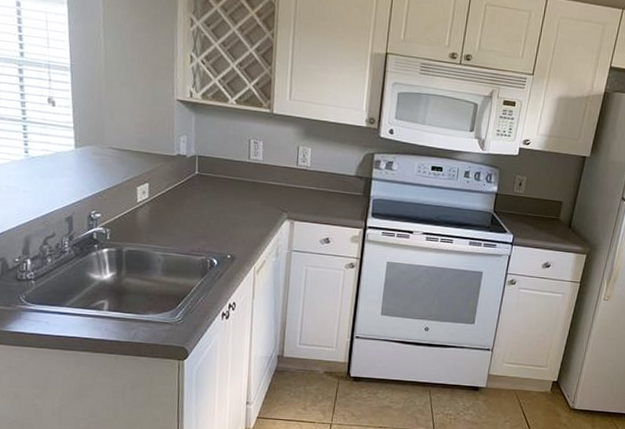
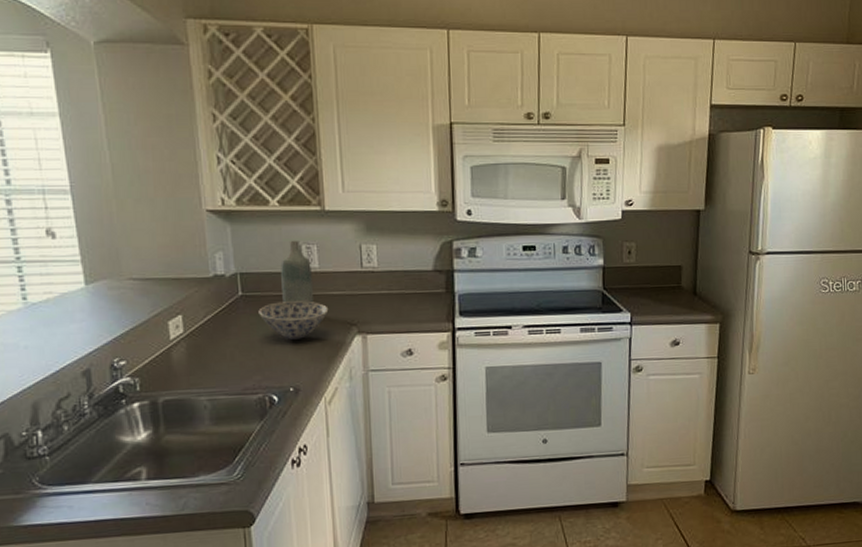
bowl: none [210,184,266,218] -> present [258,301,329,341]
bottle: none [230,134,257,189] -> present [281,240,315,304]

